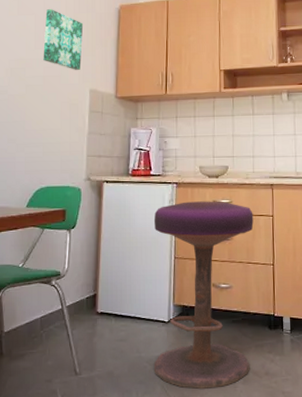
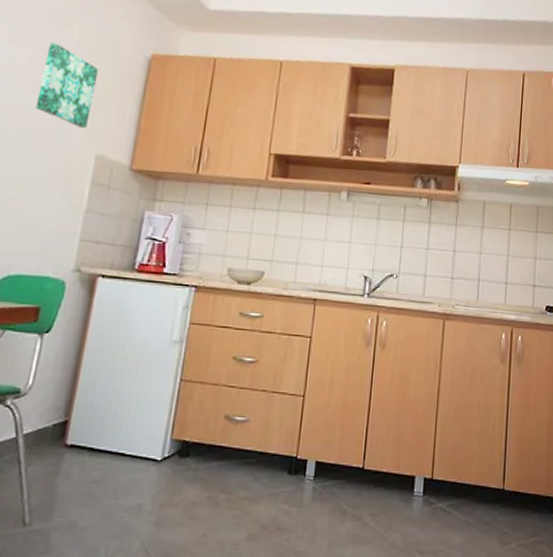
stool: present [153,201,254,389] -> none [133,310,288,546]

